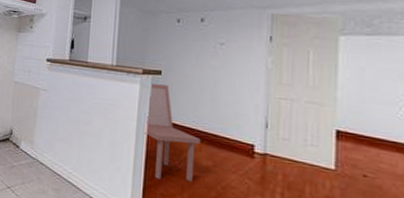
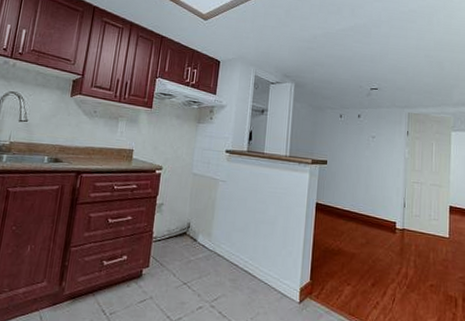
dining chair: present [144,84,201,182] -> none [313,172,357,259]

